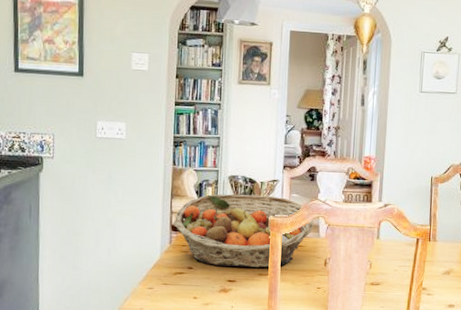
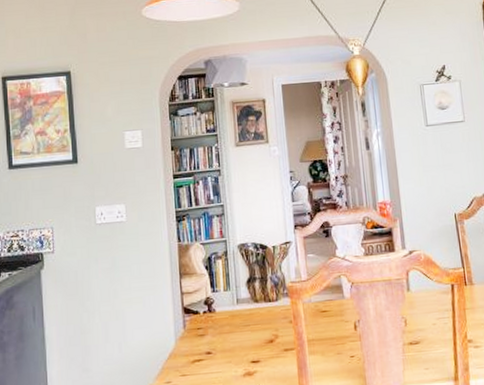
fruit basket: present [173,193,314,268] -> none [185,259,337,347]

